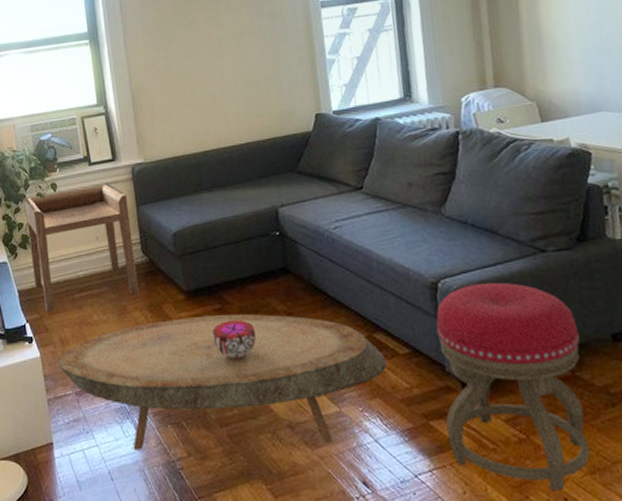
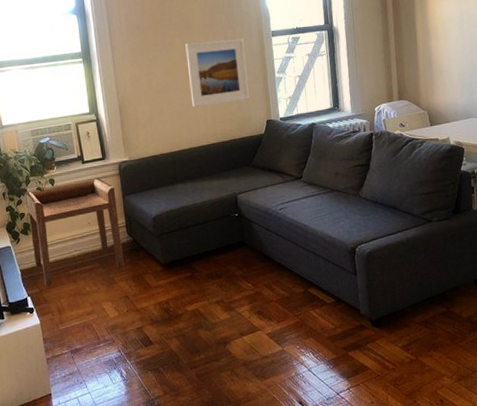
coffee table: present [58,314,387,450] -> none [55,278,318,394]
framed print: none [211,11,293,98] -> present [185,38,249,108]
decorative bowl: present [212,320,257,359] -> none [184,284,220,315]
stool: present [436,282,590,491] -> none [354,246,458,395]

